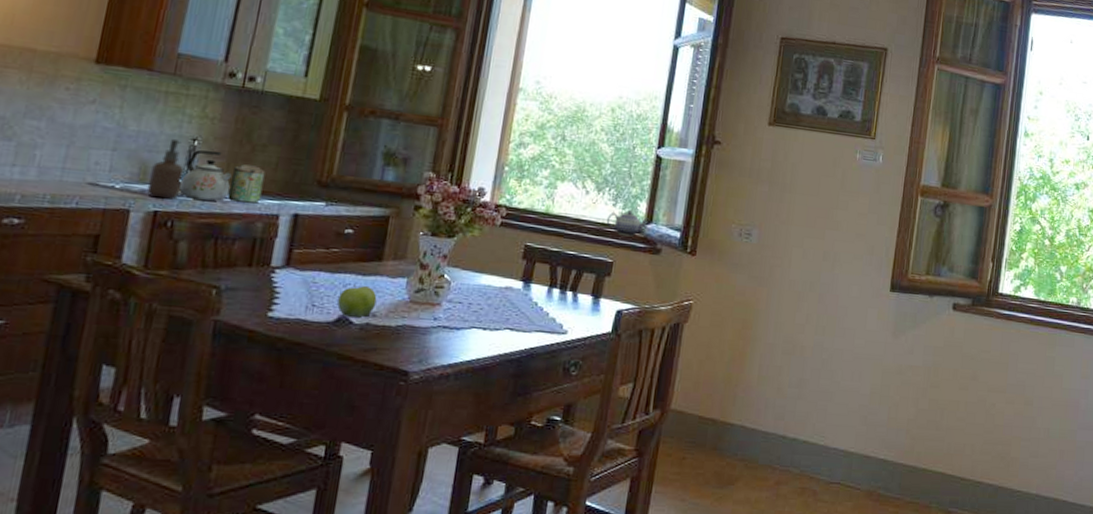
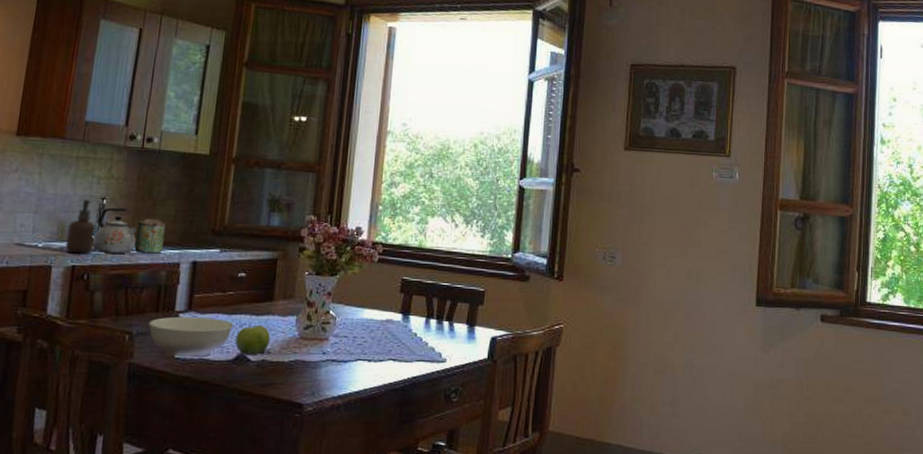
bowl: none [239,272,336,318] -> present [148,316,233,358]
teapot: present [606,210,649,237] -> none [476,240,516,266]

